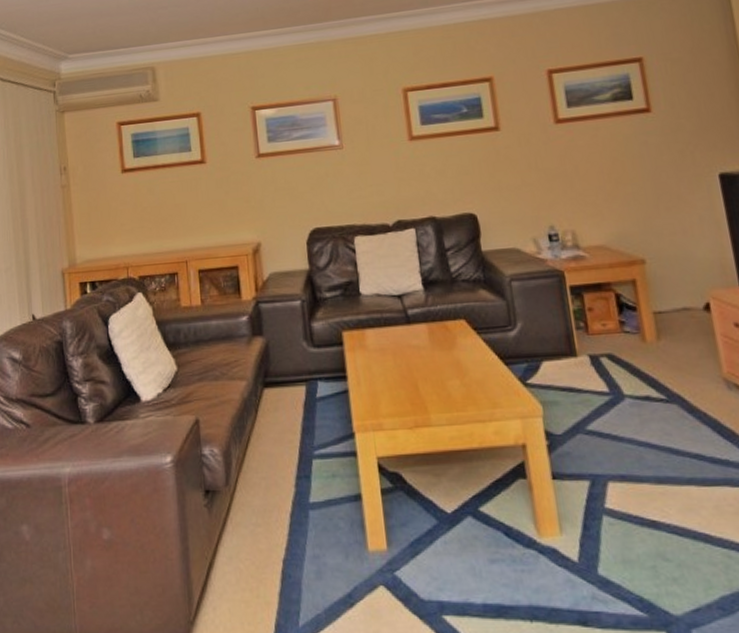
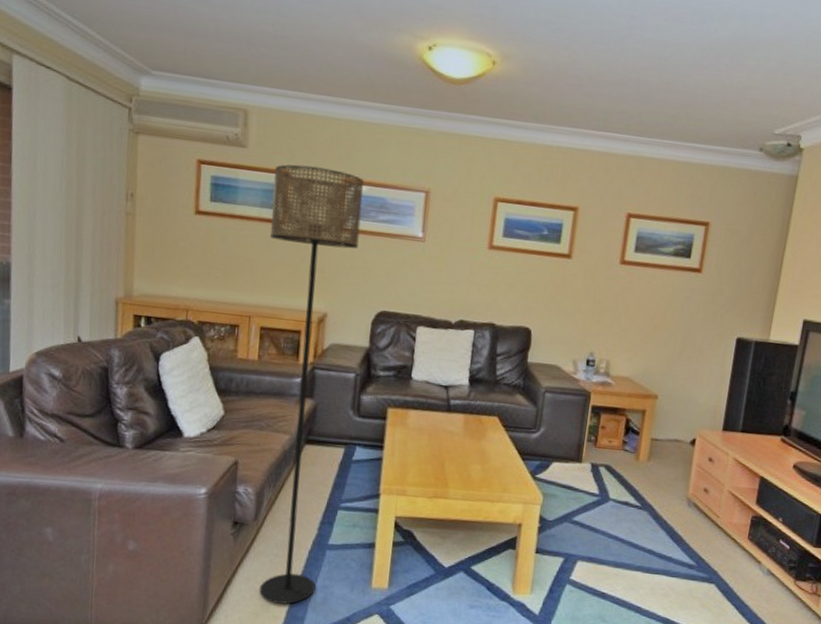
floor lamp: none [187,100,306,585] -> present [259,164,365,604]

